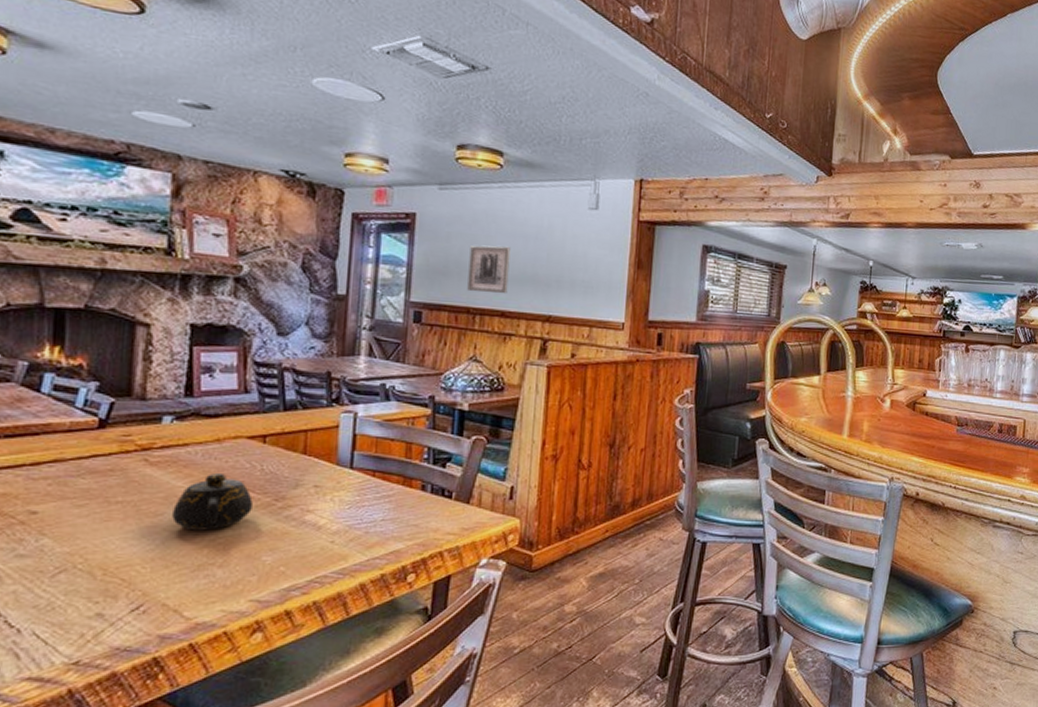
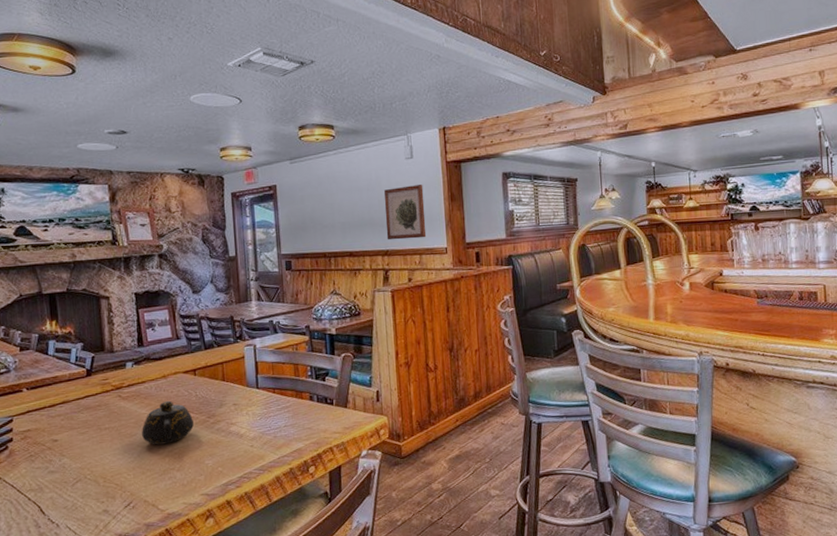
wall art: present [467,245,511,294] -> none [319,199,352,240]
wall art: none [551,241,606,308] -> present [384,185,427,240]

